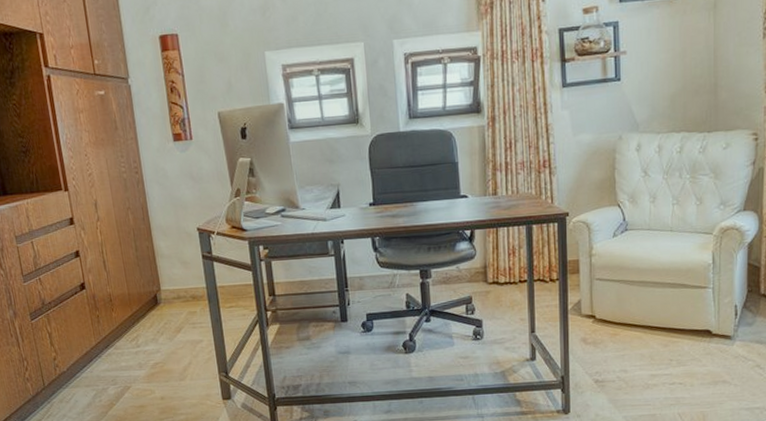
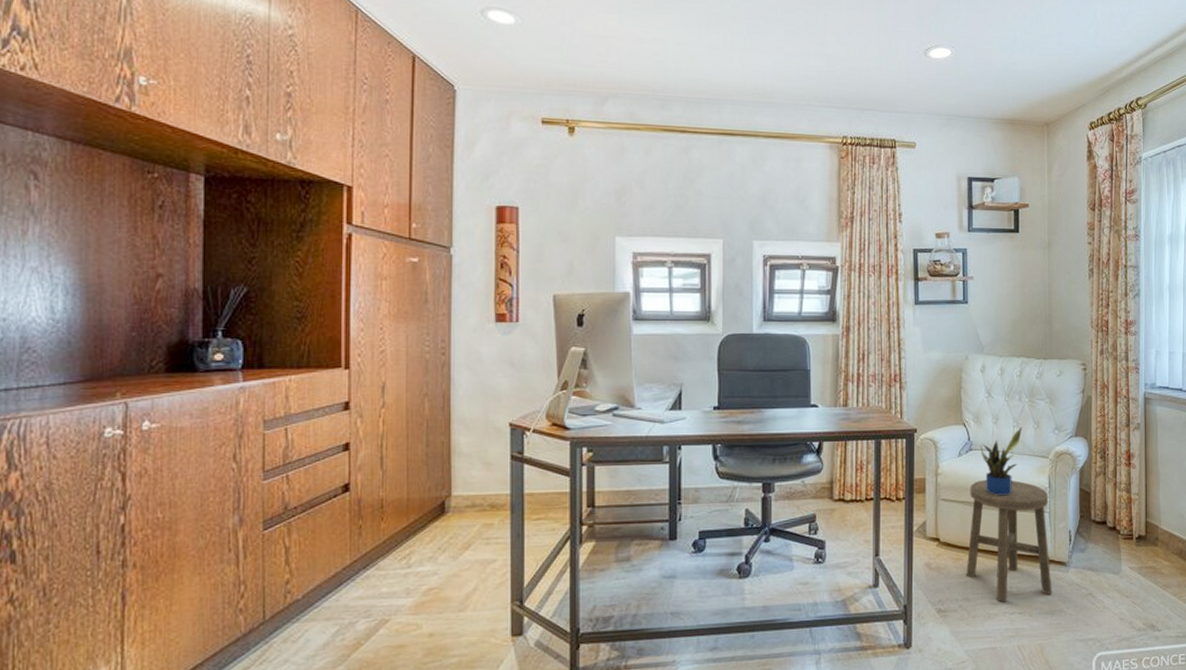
stool: none [623,258,715,374] -> present [966,480,1052,602]
potted plant: none [636,204,683,274] -> present [979,427,1023,496]

